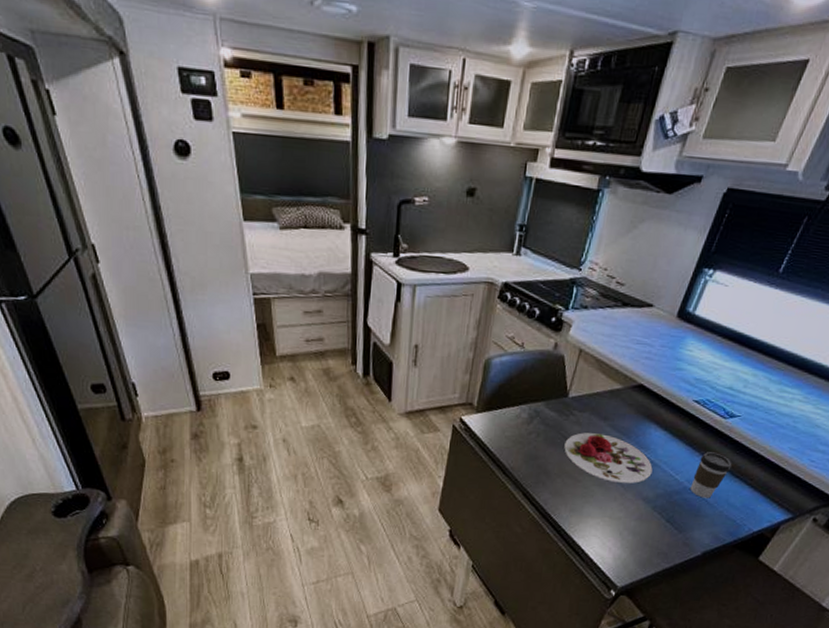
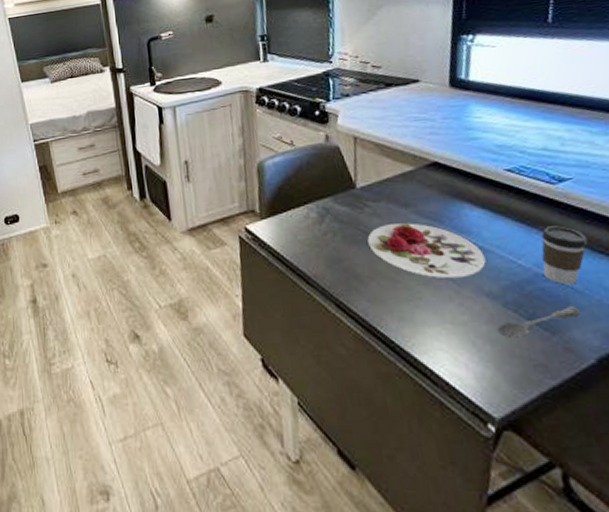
soupspoon: none [641,514,705,533] -> present [497,307,580,338]

